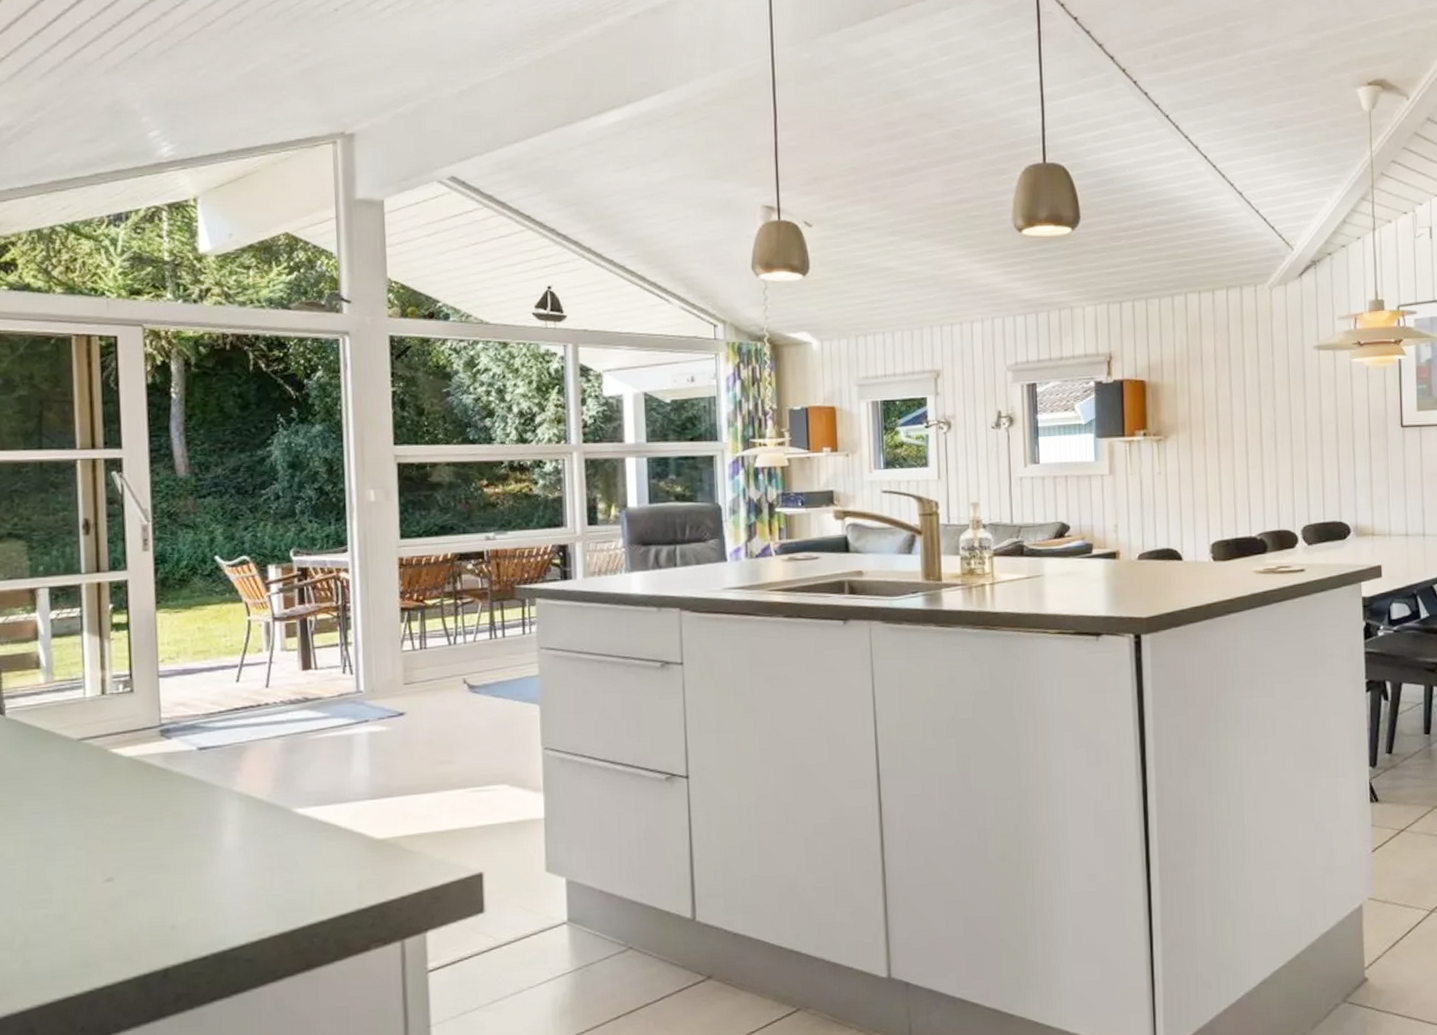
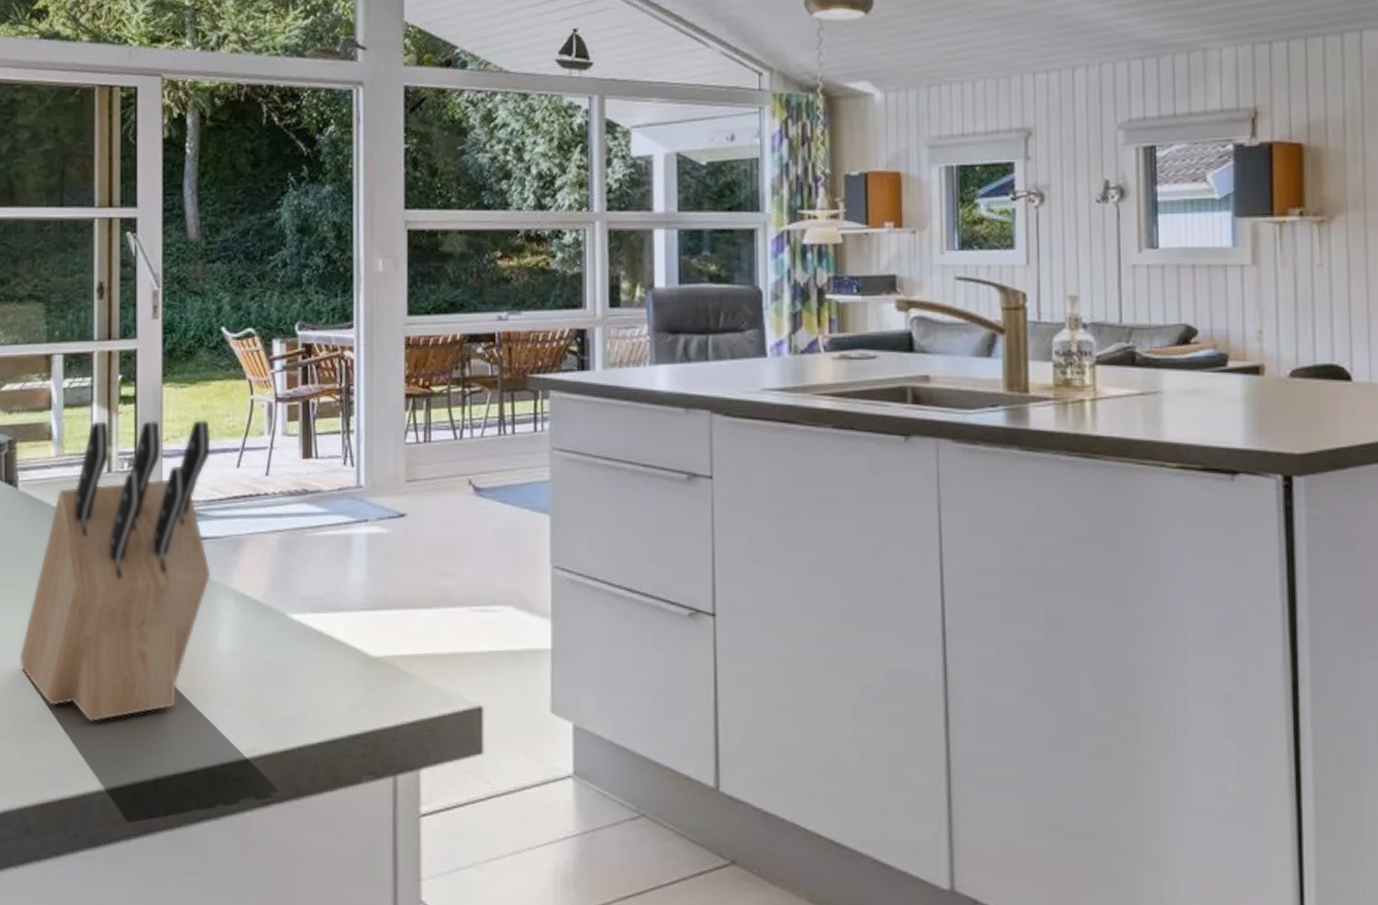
knife block: none [14,641,214,925] -> present [20,420,212,723]

